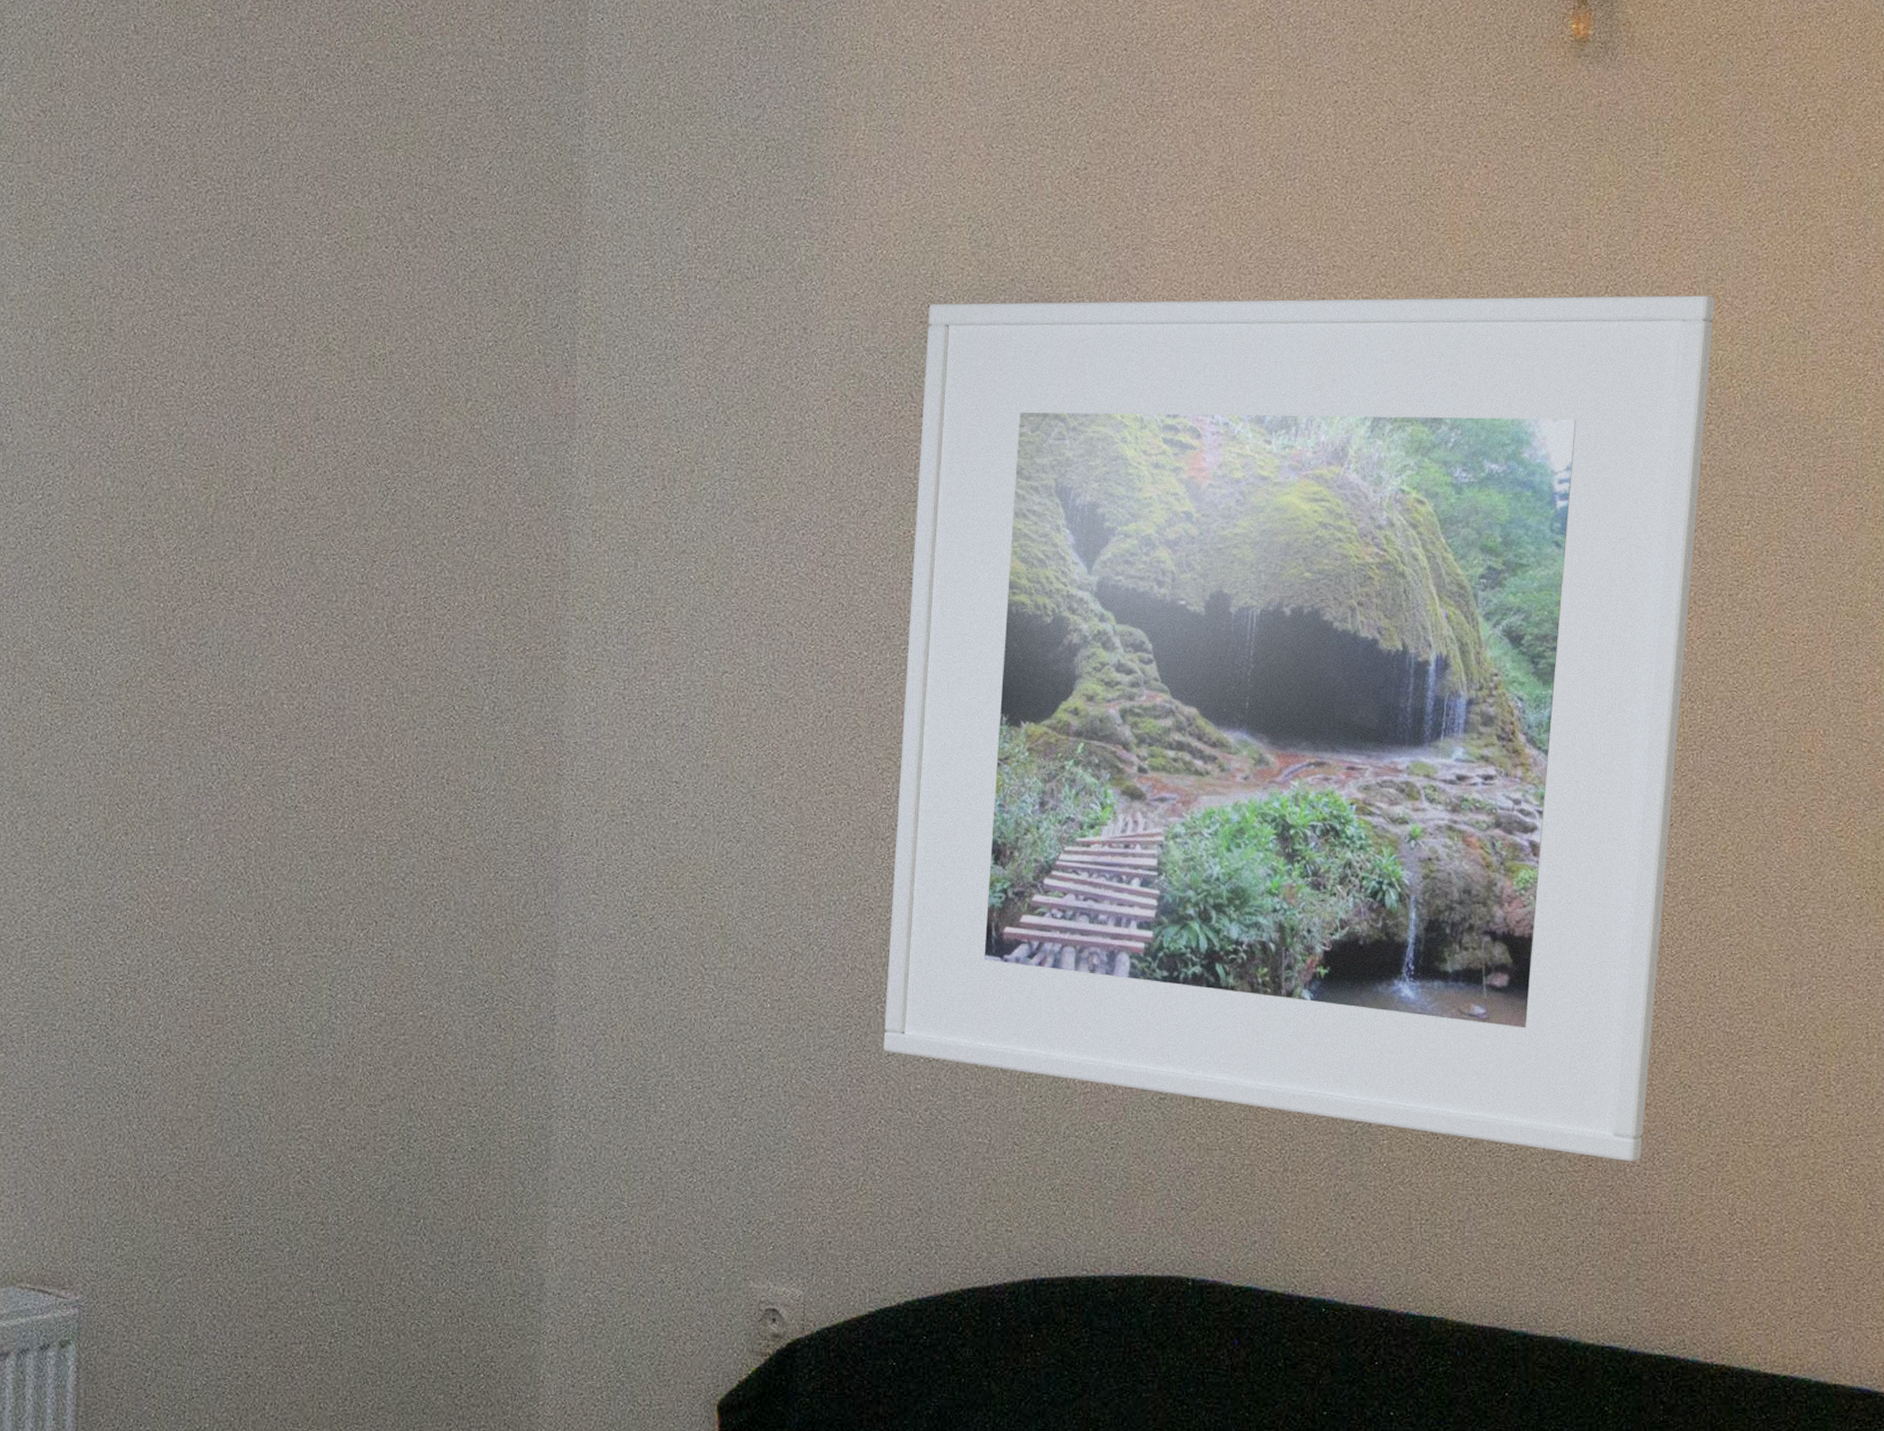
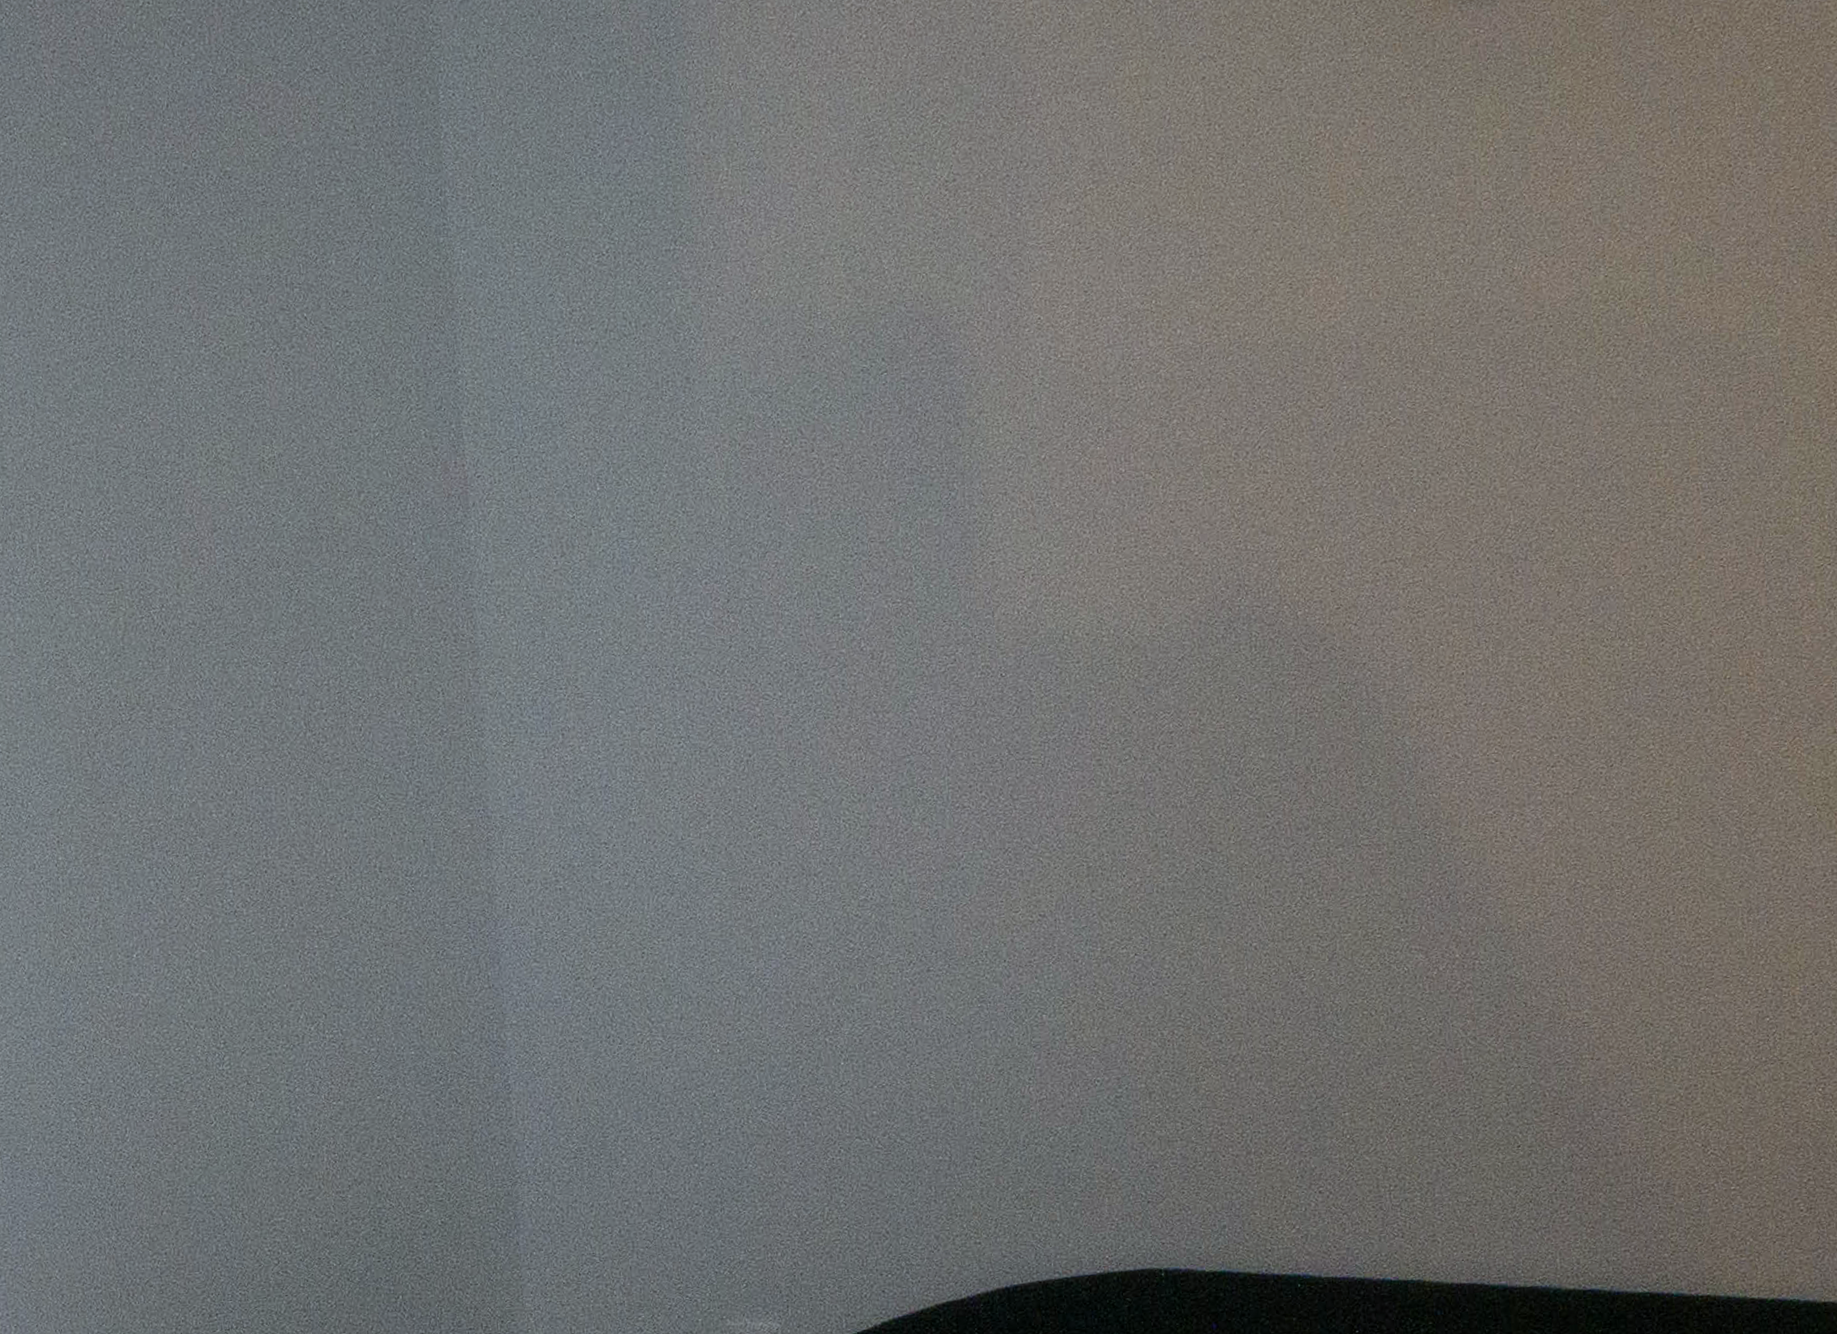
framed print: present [883,295,1715,1162] -> none [809,225,1613,1106]

